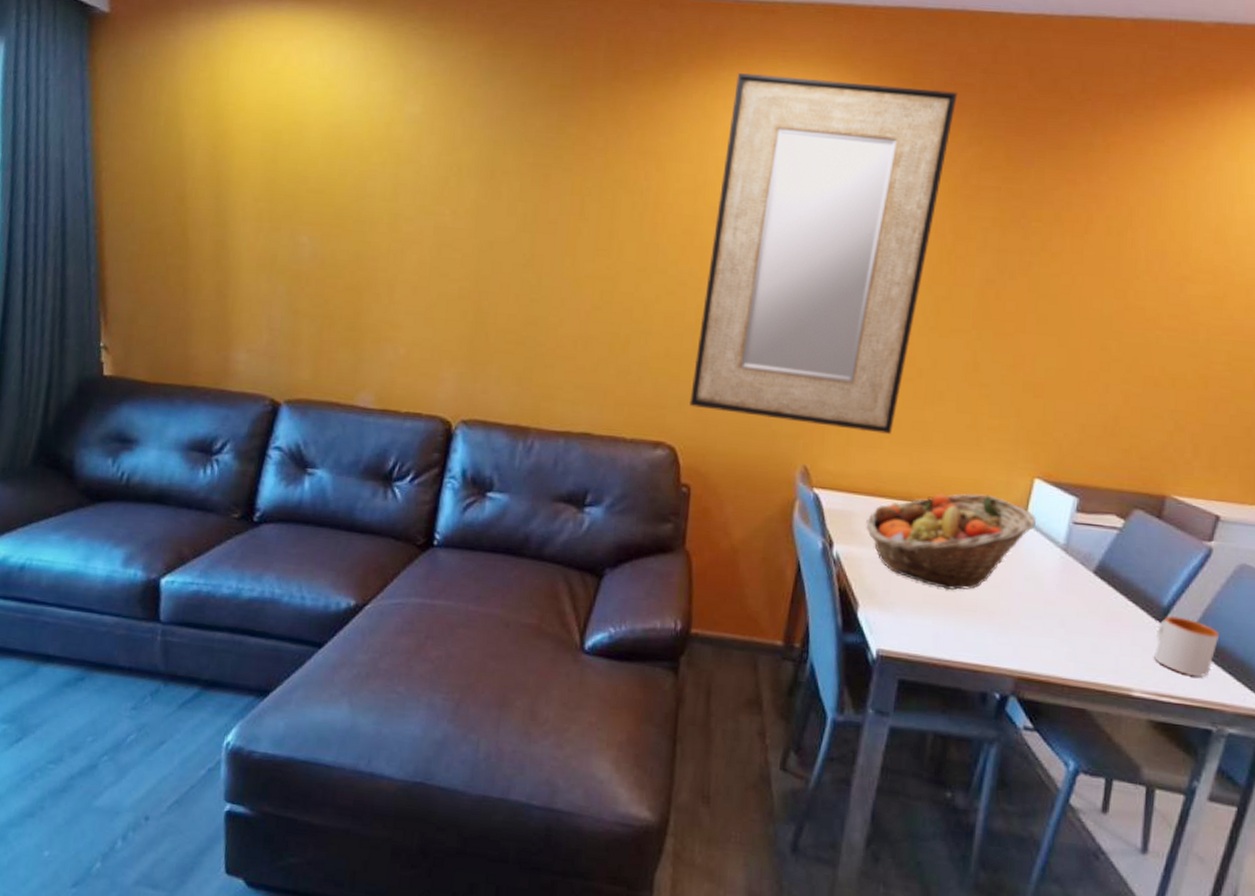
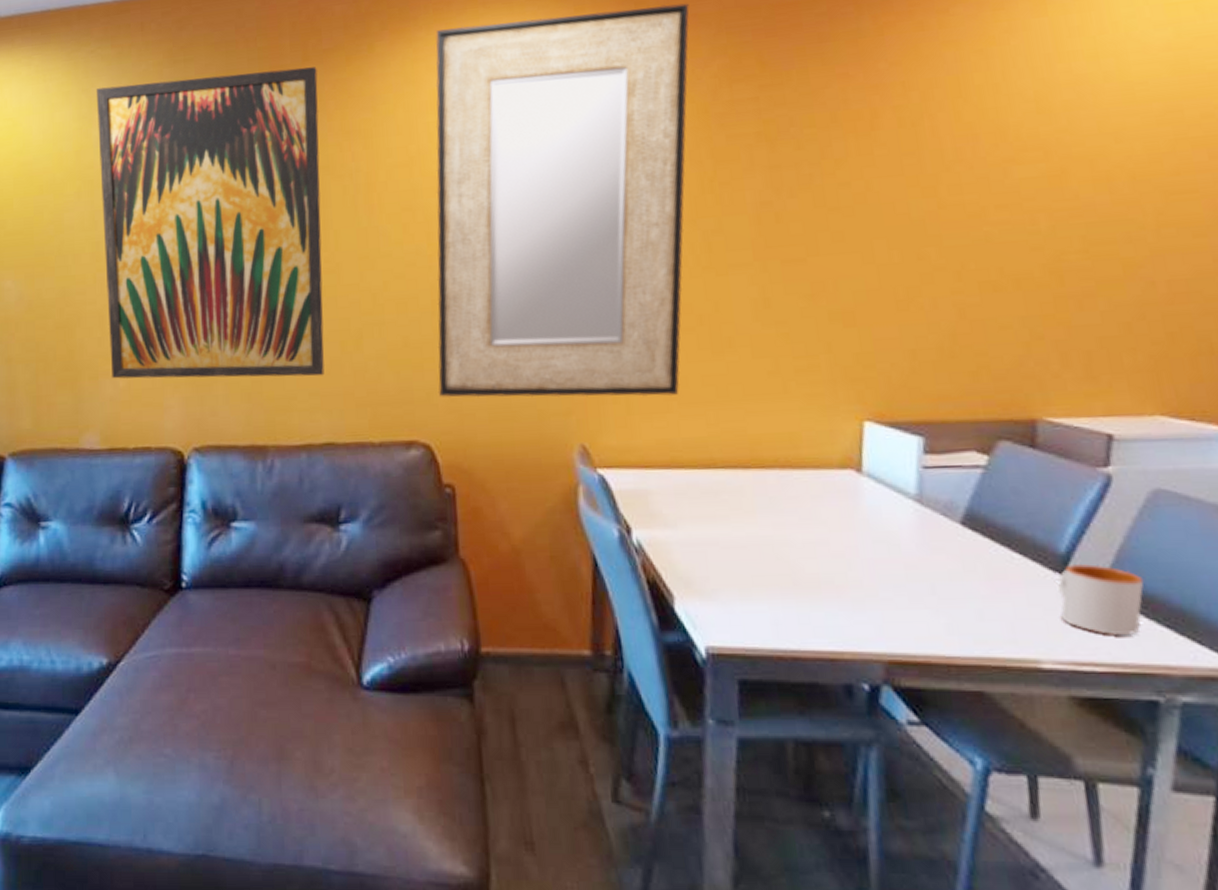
wall art: none [393,66,625,372] -> present [96,67,325,379]
fruit basket: present [866,493,1036,590] -> none [666,448,876,567]

